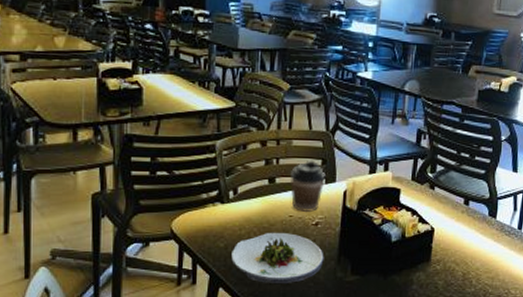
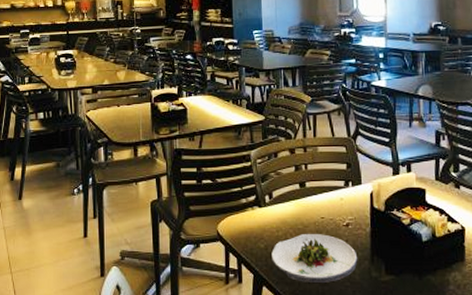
coffee cup: present [289,160,325,212] -> none [318,164,351,213]

